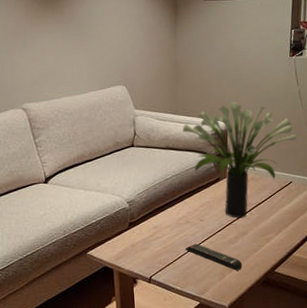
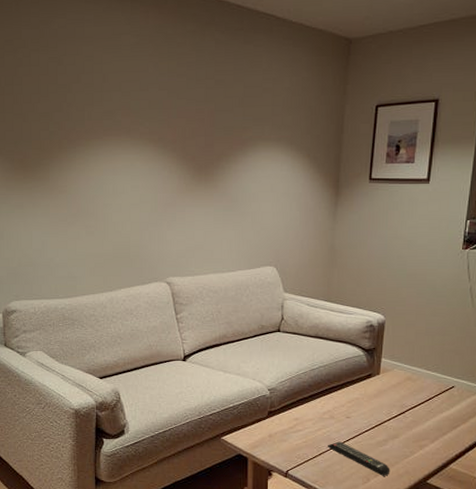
potted plant: present [182,102,297,218] -> none [334,294,464,420]

